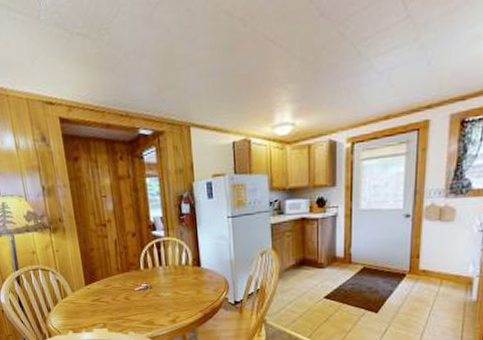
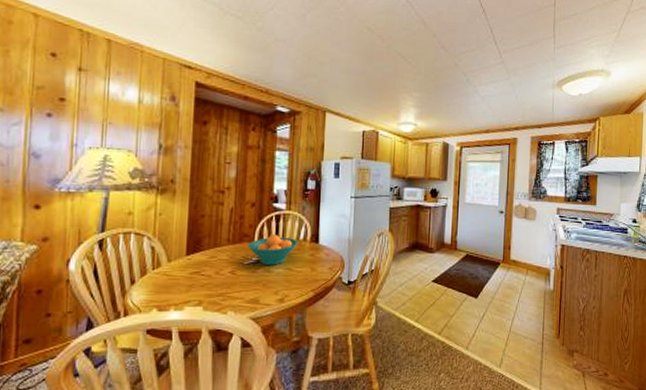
fruit bowl: none [135,262,182,290] -> present [247,235,299,265]

